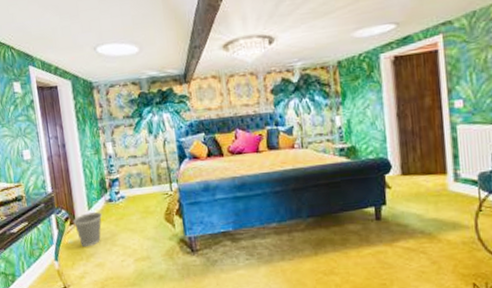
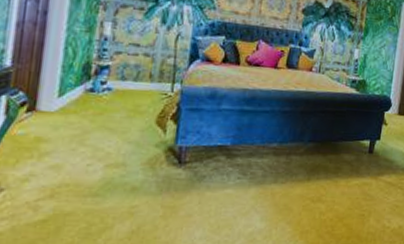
wastebasket: present [73,212,102,248] -> none [31,100,75,143]

